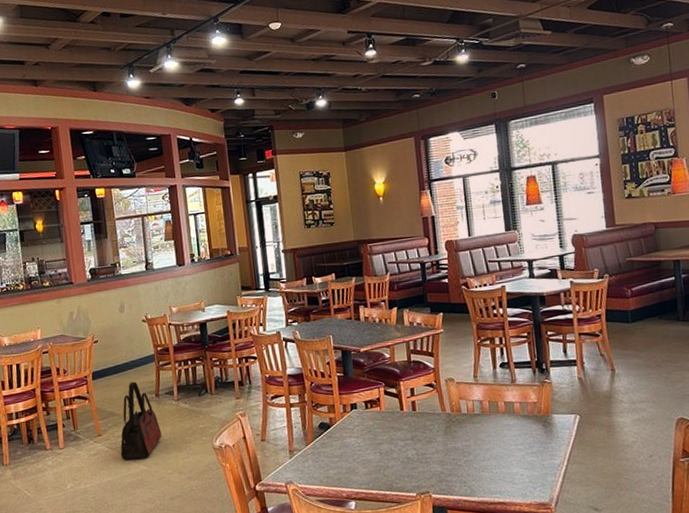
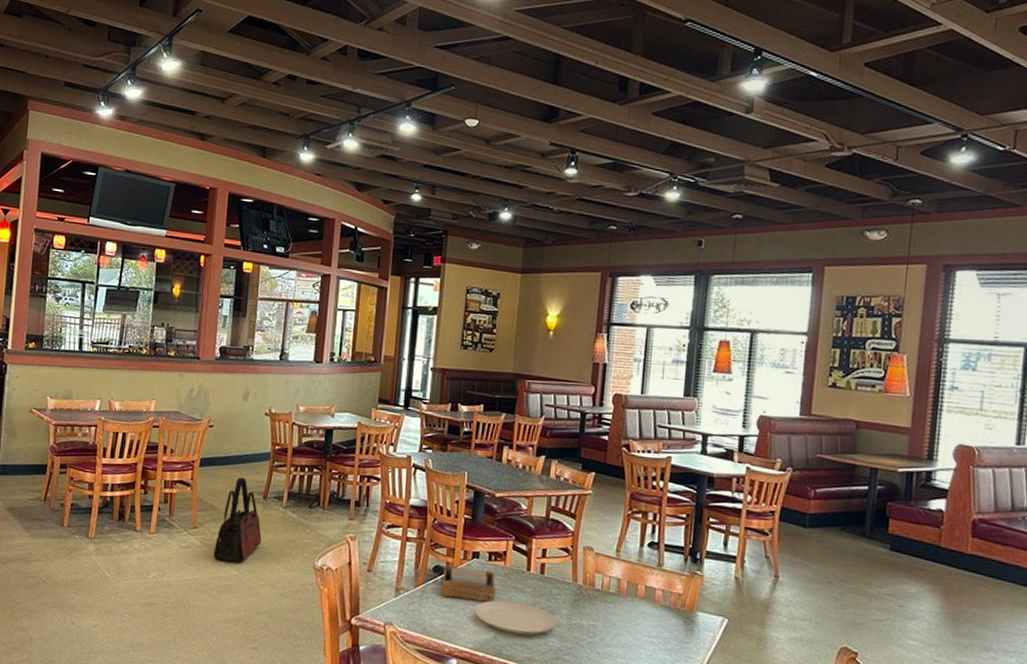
napkin holder: none [328,417,377,449] -> present [440,565,496,603]
plate: none [361,439,435,468] -> present [474,600,557,636]

